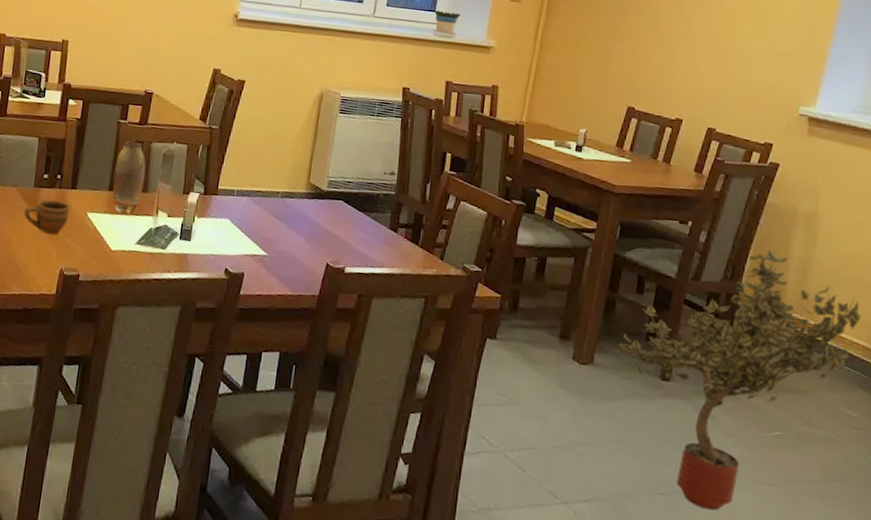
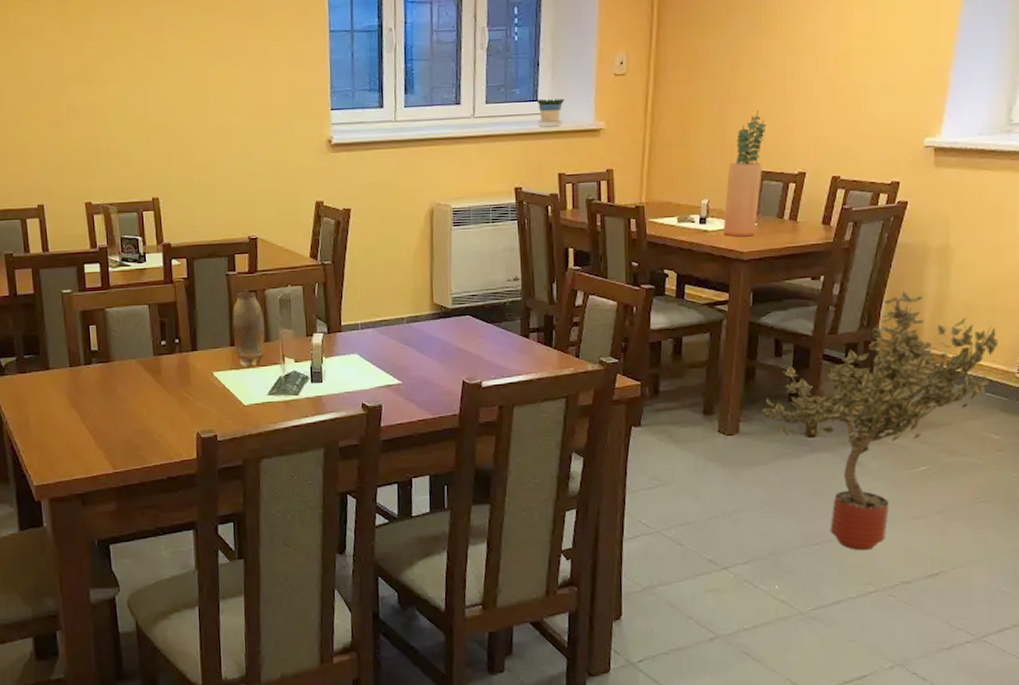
cup: present [23,199,70,234] -> none [148,365,195,400]
vase: none [597,54,649,172] -> present [723,110,766,237]

